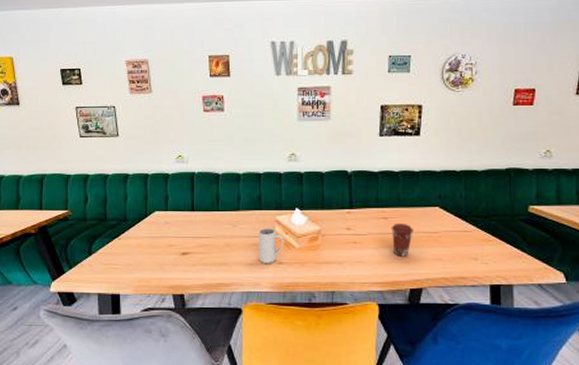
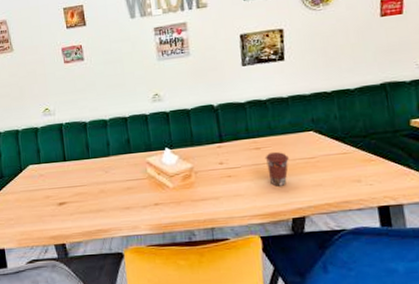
mug: present [258,228,284,263] -> none [131,170,158,206]

